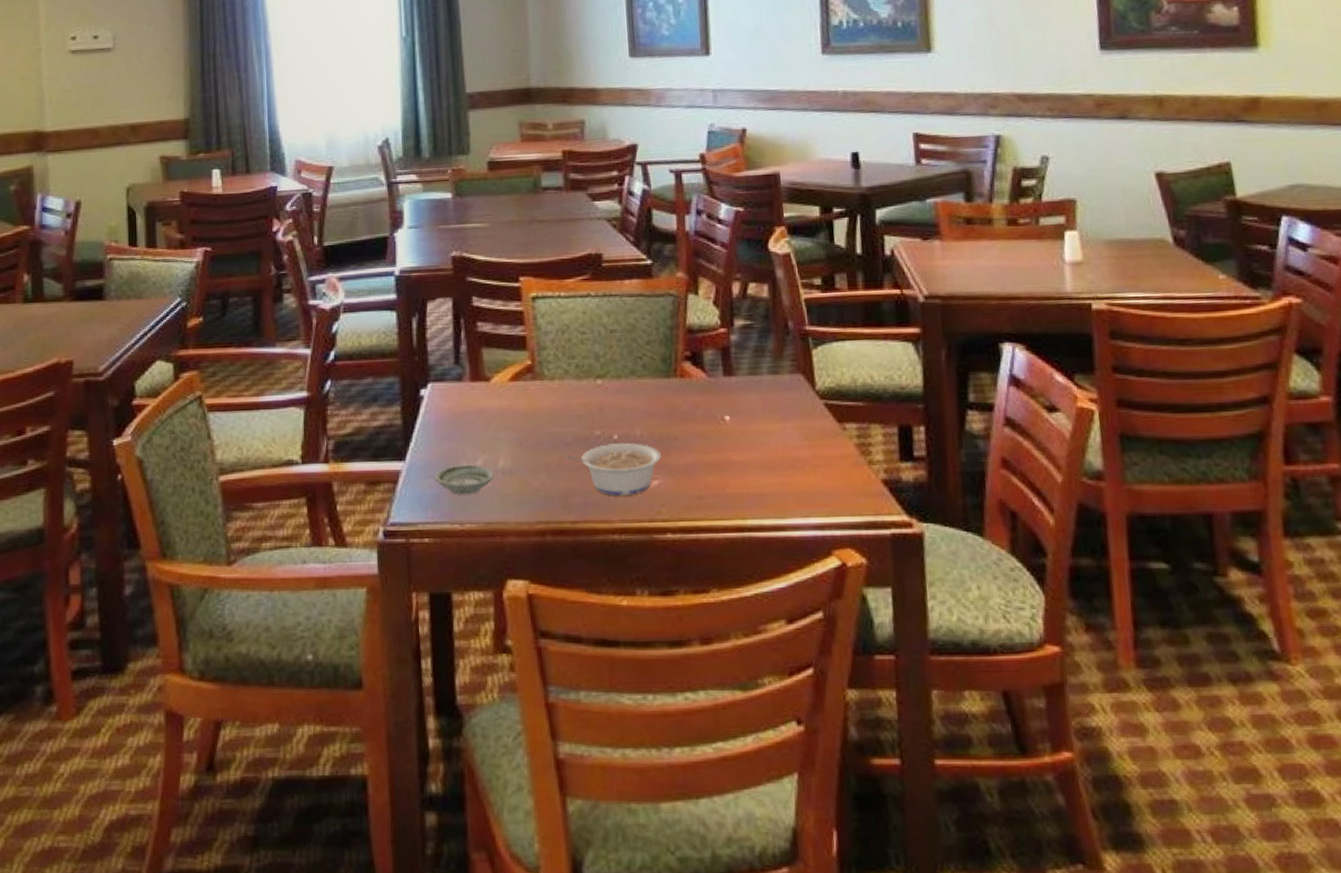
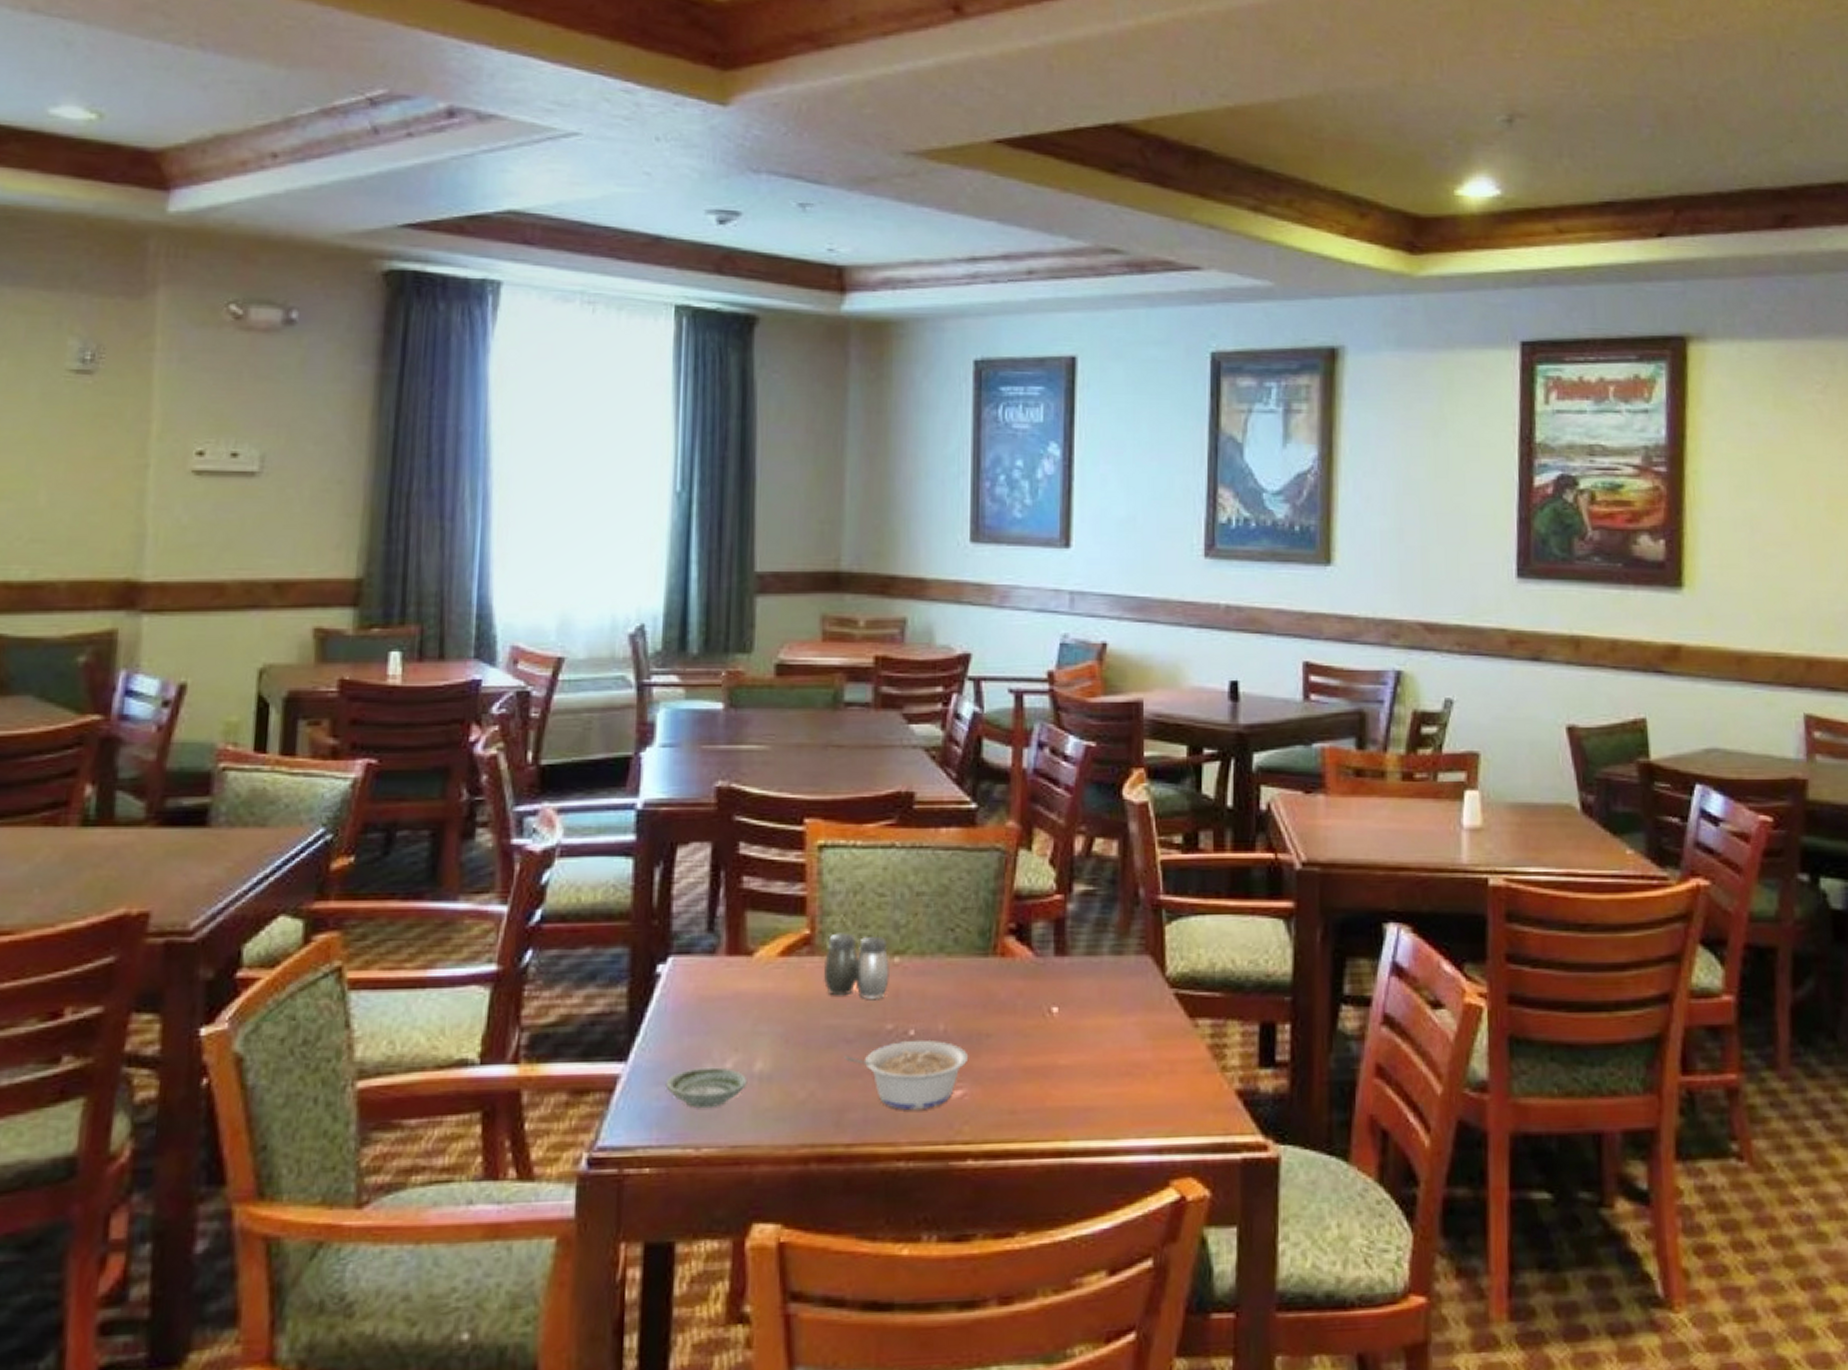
salt and pepper shaker: none [543,362,595,413] -> present [823,933,890,1000]

